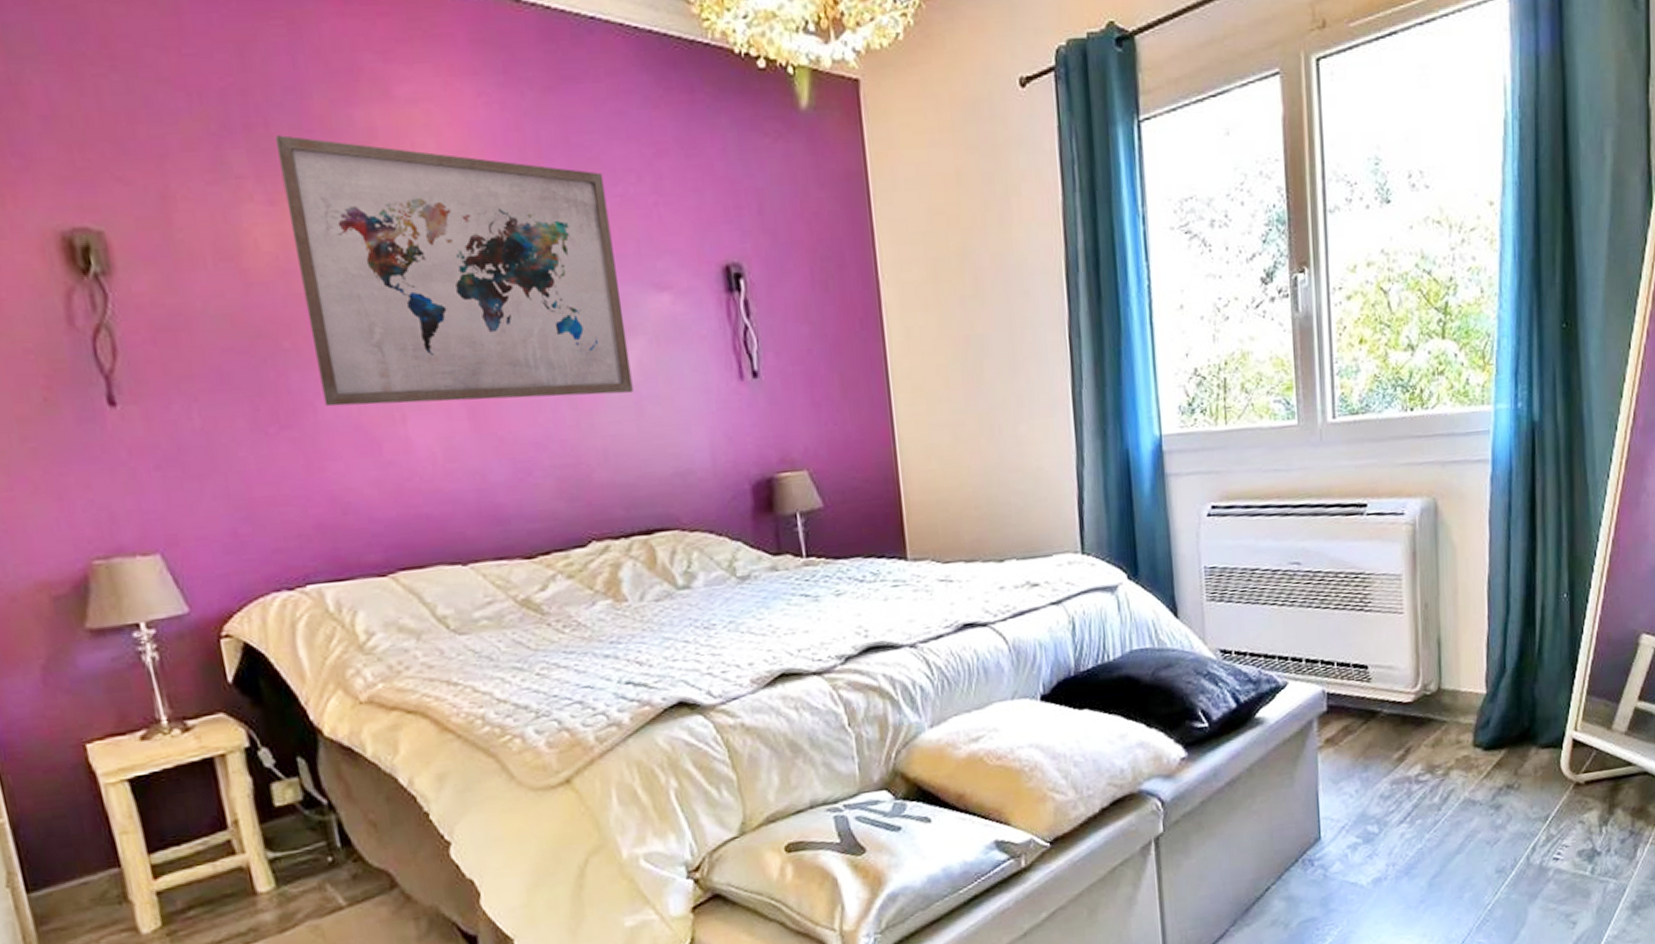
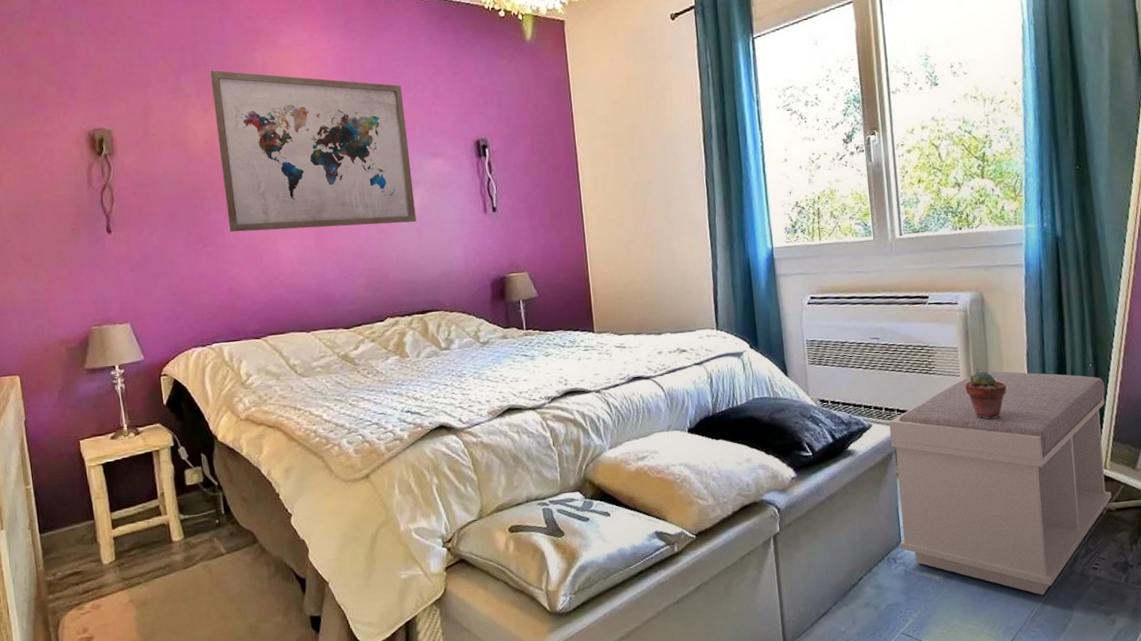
bench: none [1310,605,1582,897] -> present [889,371,1112,596]
potted succulent: none [1408,605,1461,670] -> present [964,370,1007,419]

